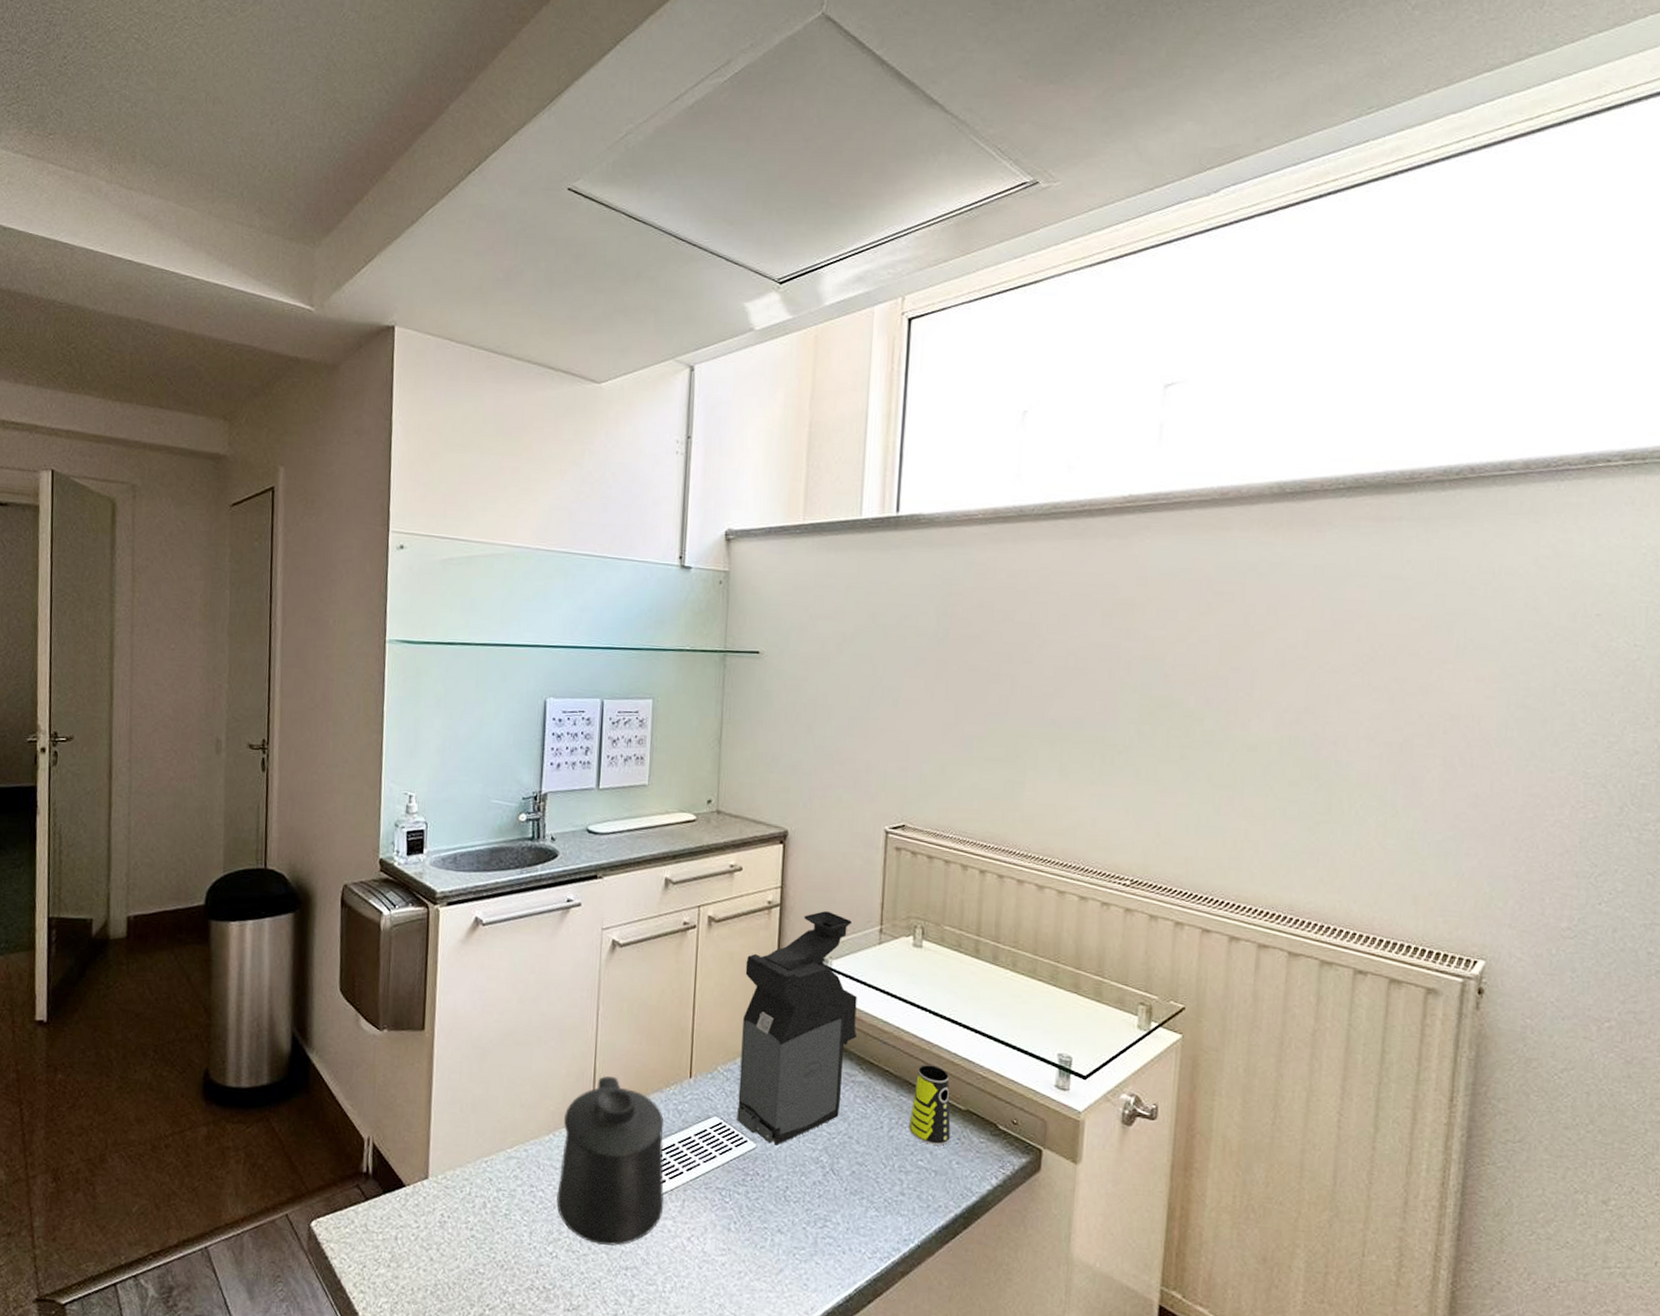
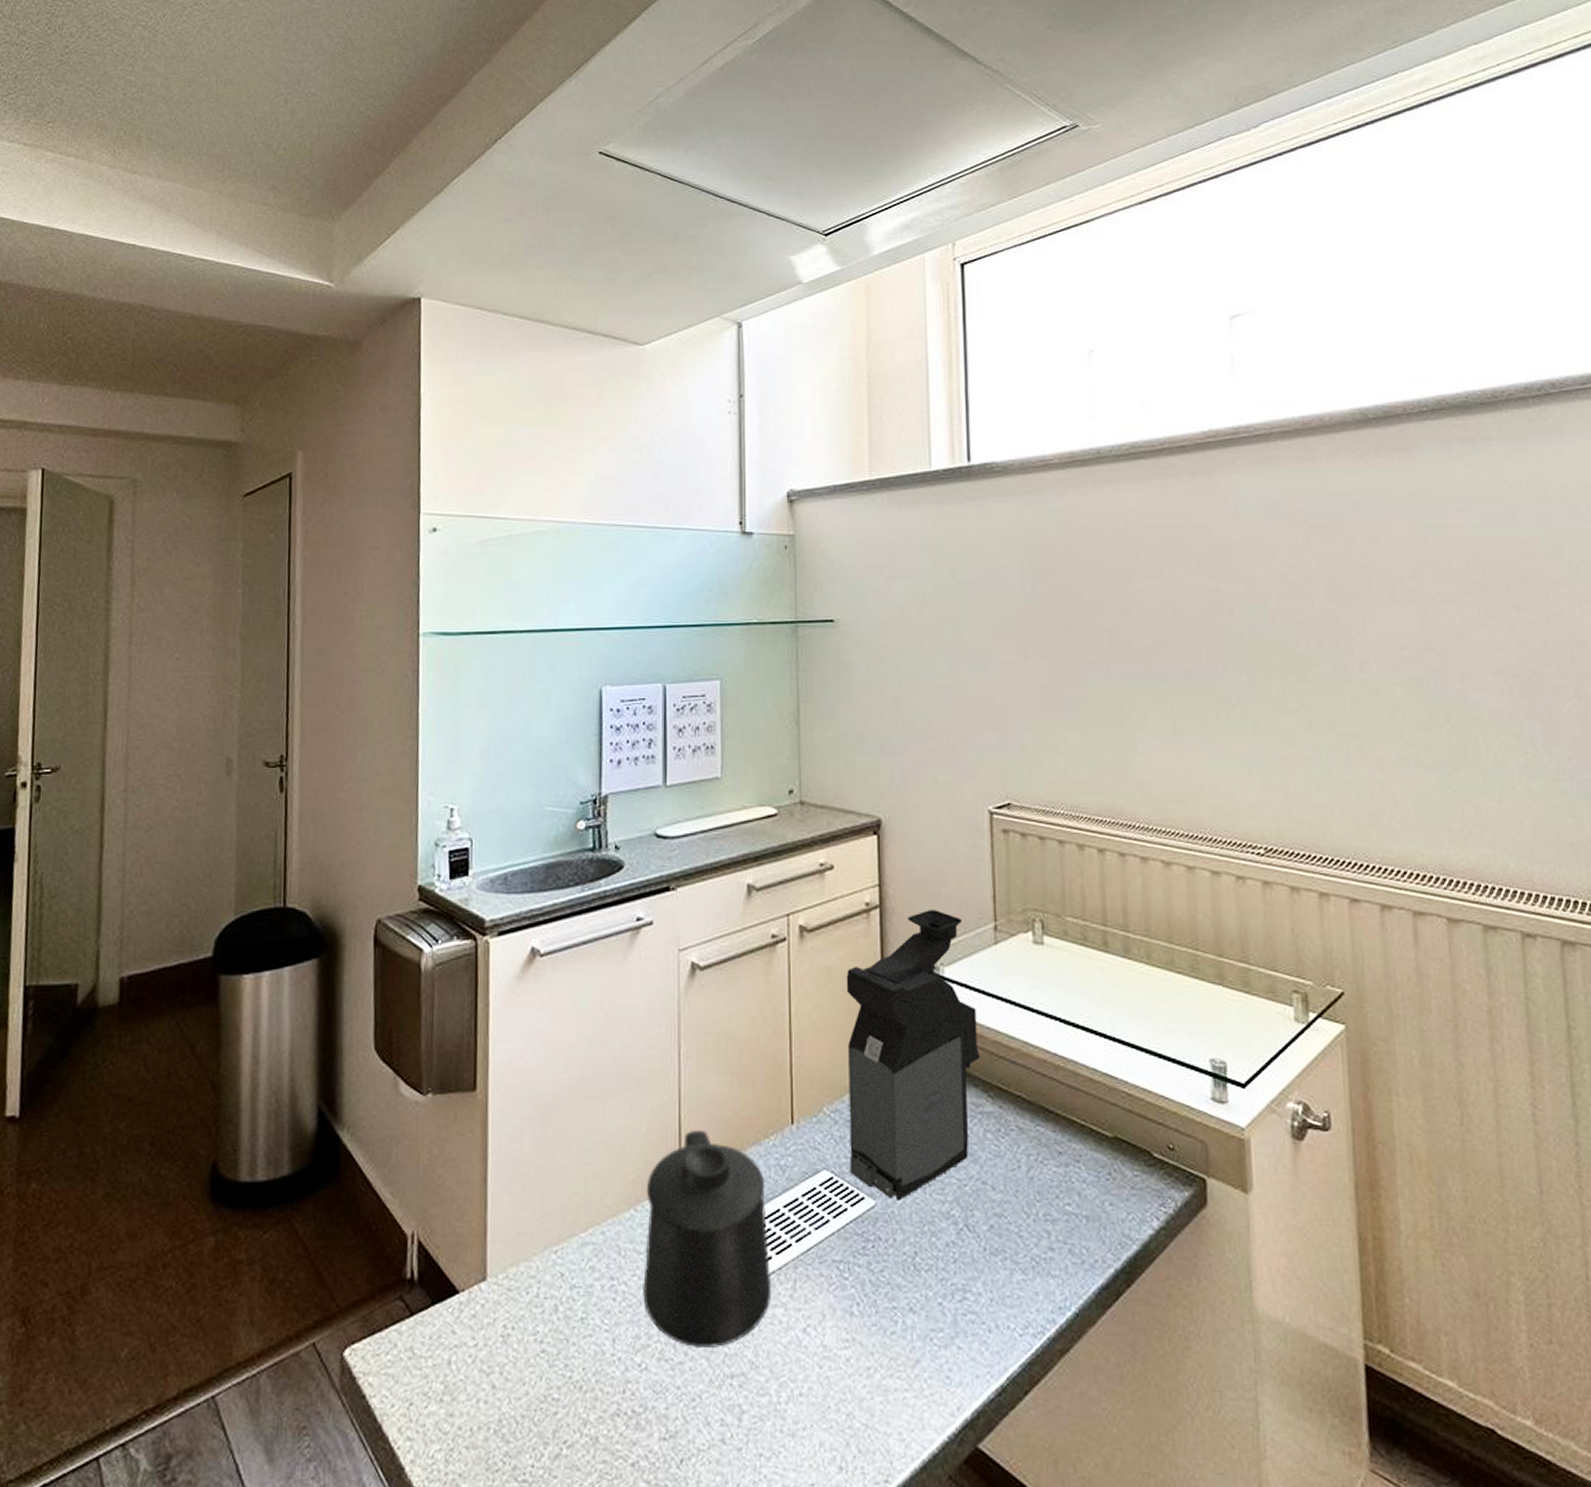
cup: present [909,1065,951,1146] -> none [1050,1085,1099,1184]

